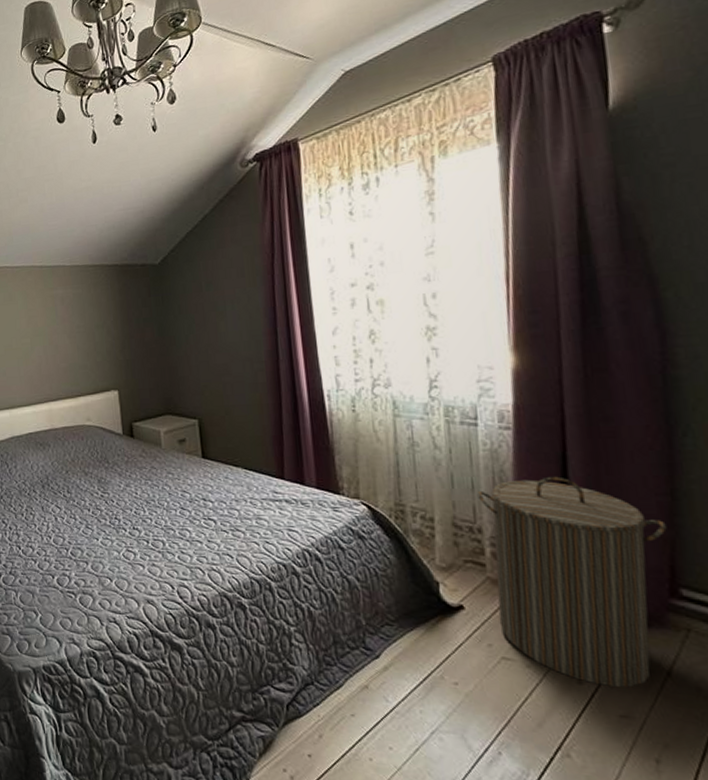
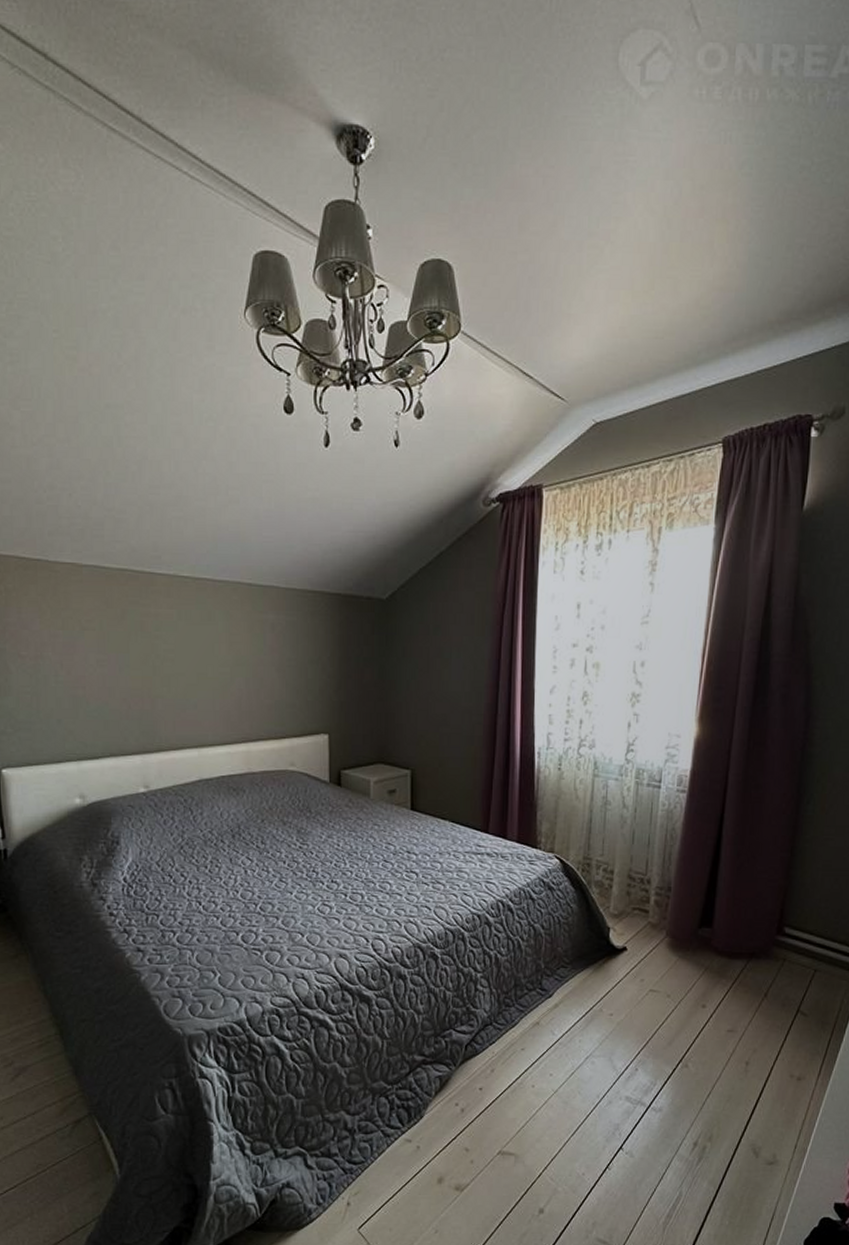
laundry hamper: present [476,476,667,688] -> none [651,835,784,1008]

